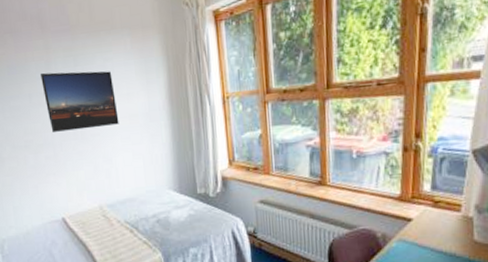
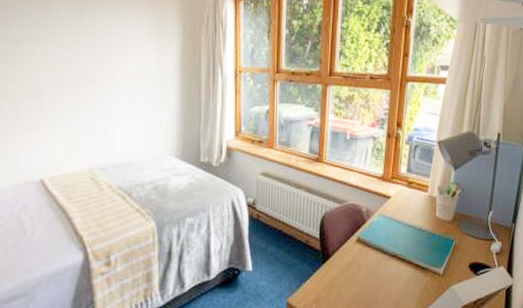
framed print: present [40,71,119,132] -> none [36,17,124,85]

